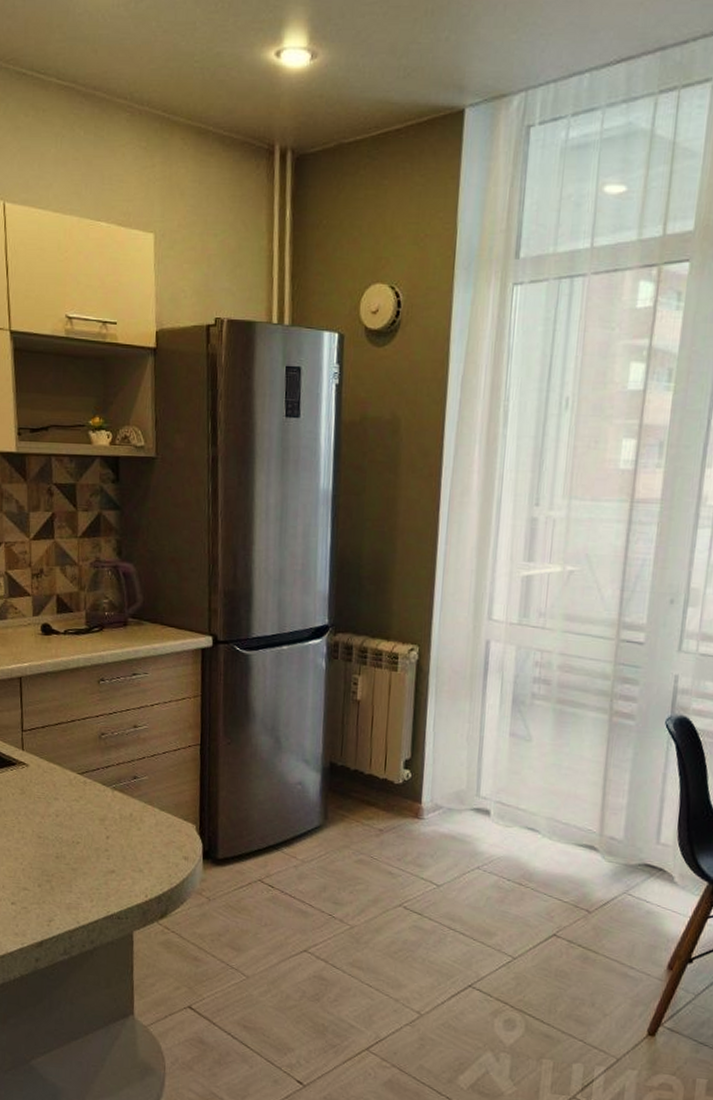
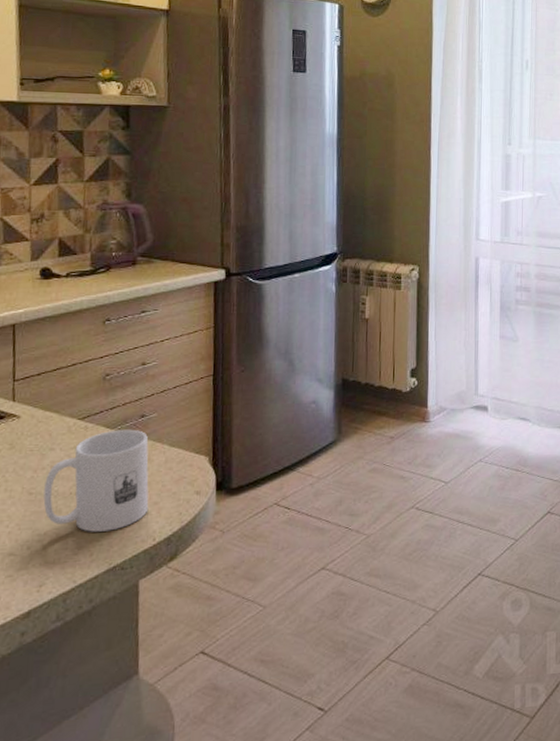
mug: none [50,787,141,882] -> present [43,429,149,532]

